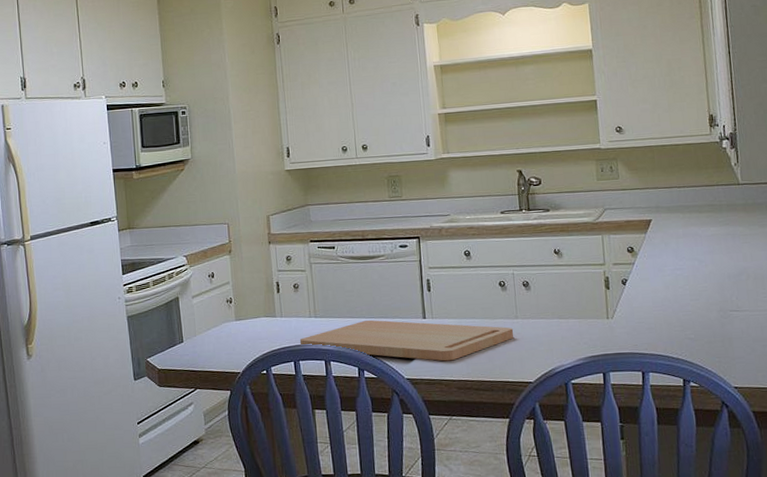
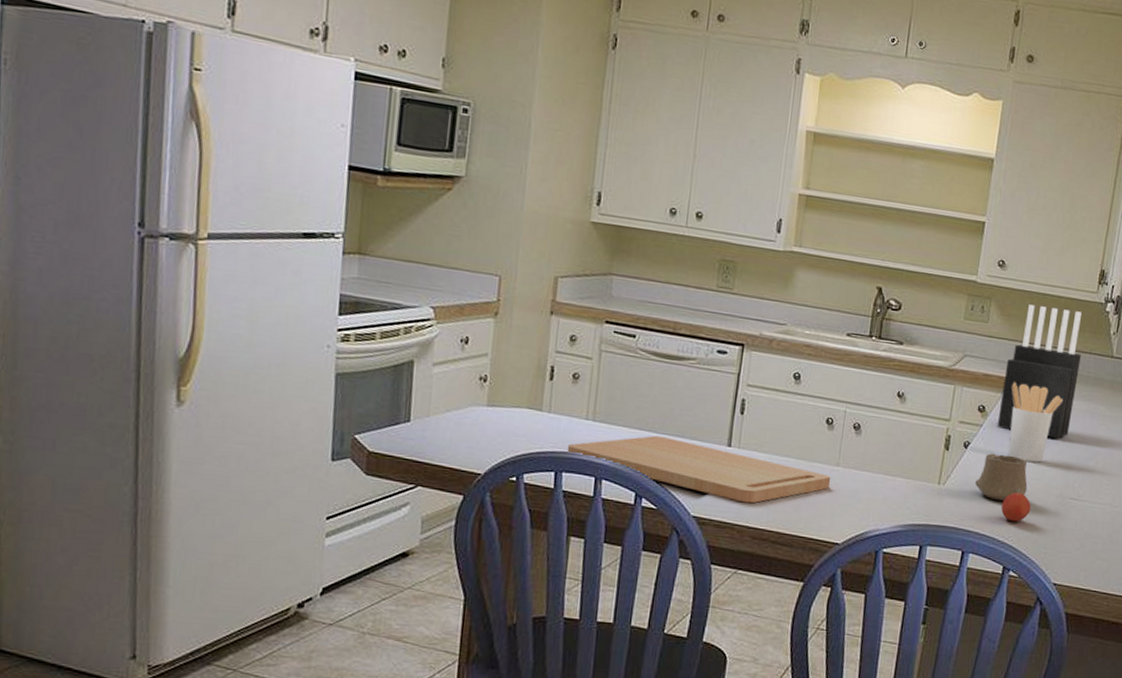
cup: none [640,283,689,324] -> present [975,453,1028,502]
knife block: none [643,153,715,263] -> present [997,304,1082,439]
utensil holder: none [653,221,702,286] -> present [1008,382,1063,463]
fruit: none [669,314,697,339] -> present [1001,492,1031,522]

